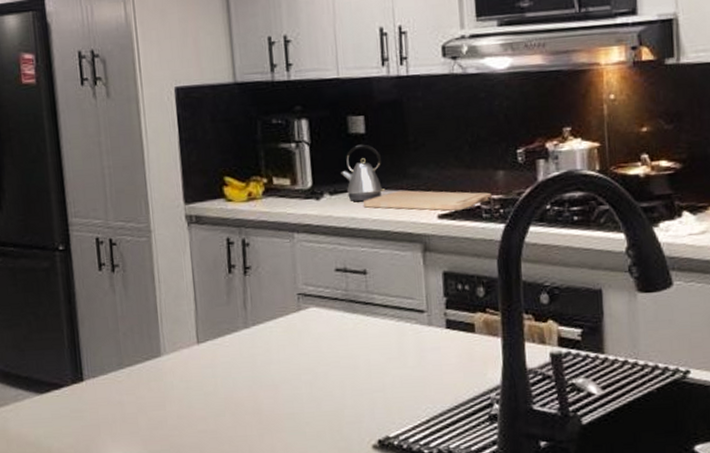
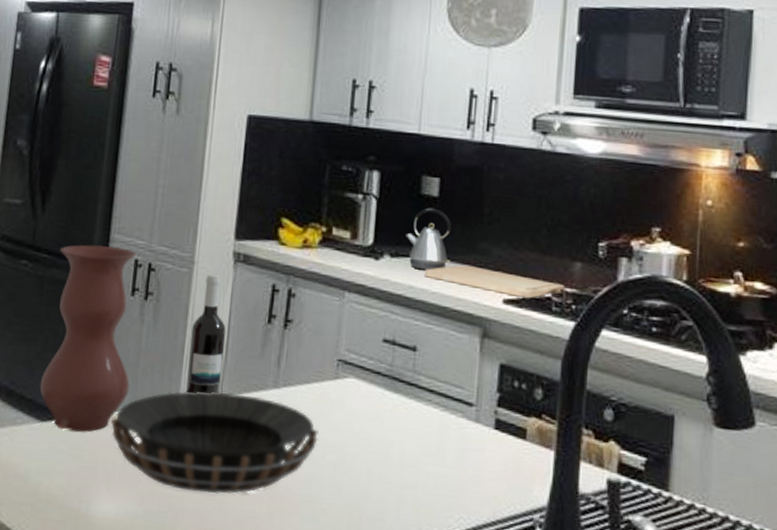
vase: none [23,229,115,397] -> present [39,244,136,432]
decorative bowl: none [104,338,292,429] -> present [111,391,319,495]
wine bottle: none [160,237,198,347] -> present [186,273,227,394]

